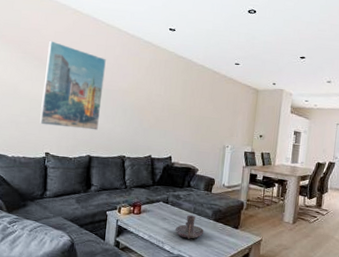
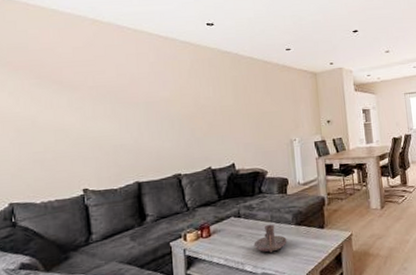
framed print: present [40,40,106,131] -> none [67,58,143,158]

